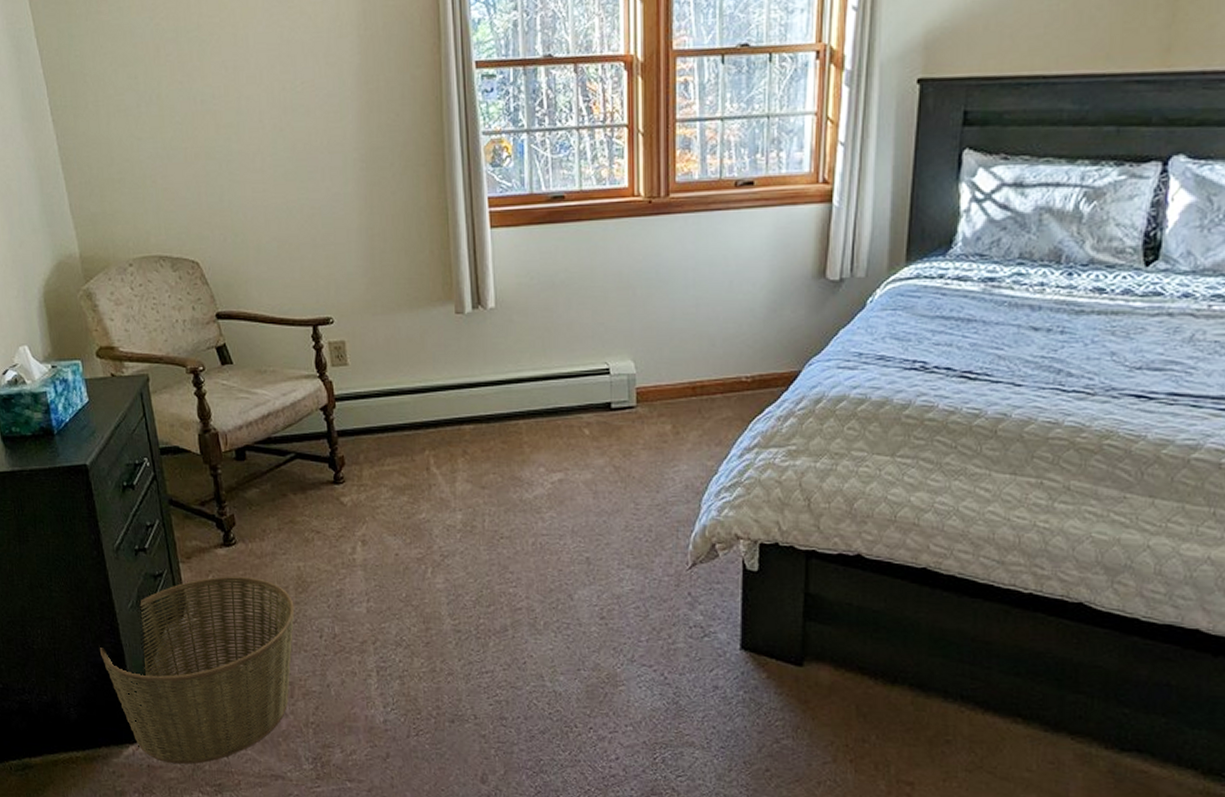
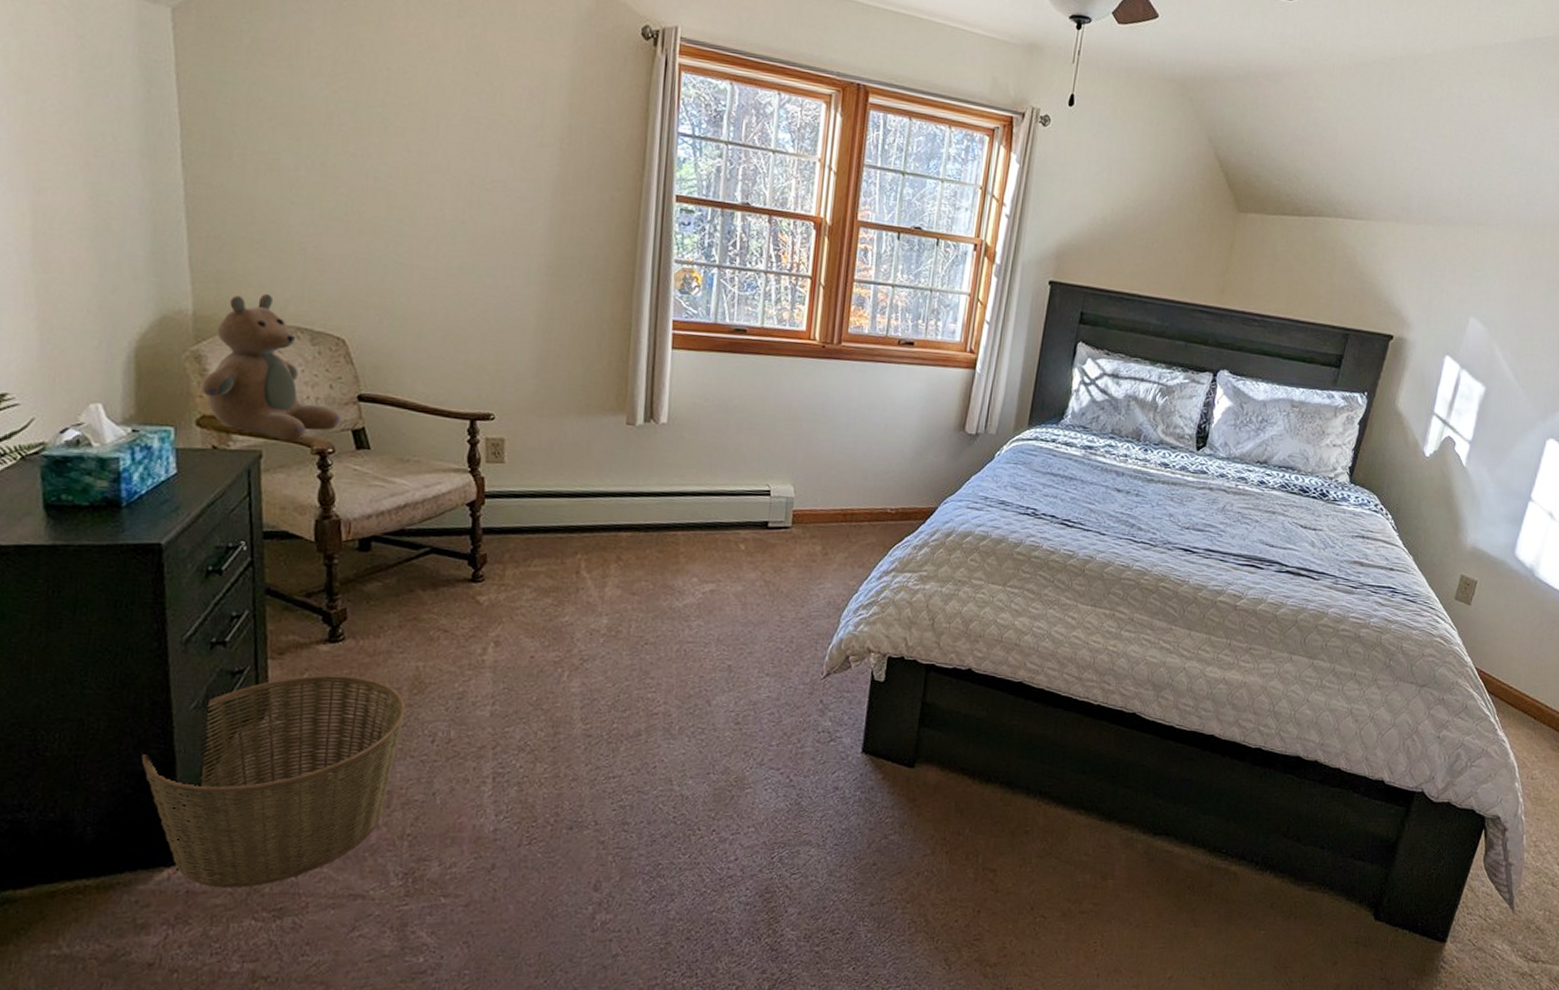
teddy bear: none [95,228,205,363] -> present [201,293,341,441]

